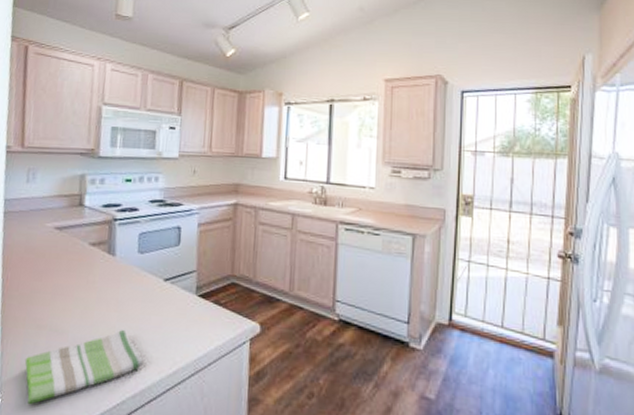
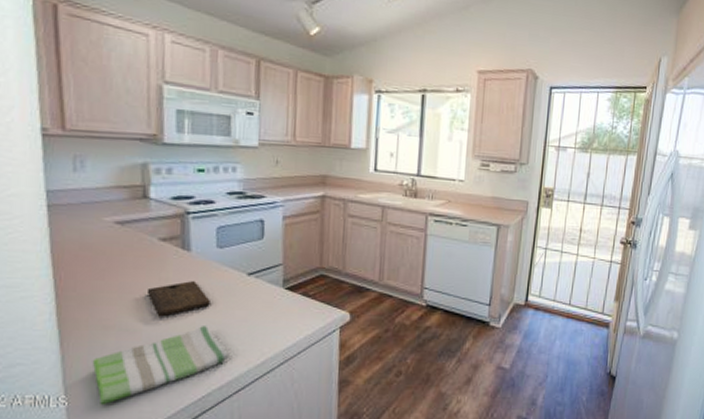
cutting board: none [75,284,130,320] -> present [146,280,210,317]

